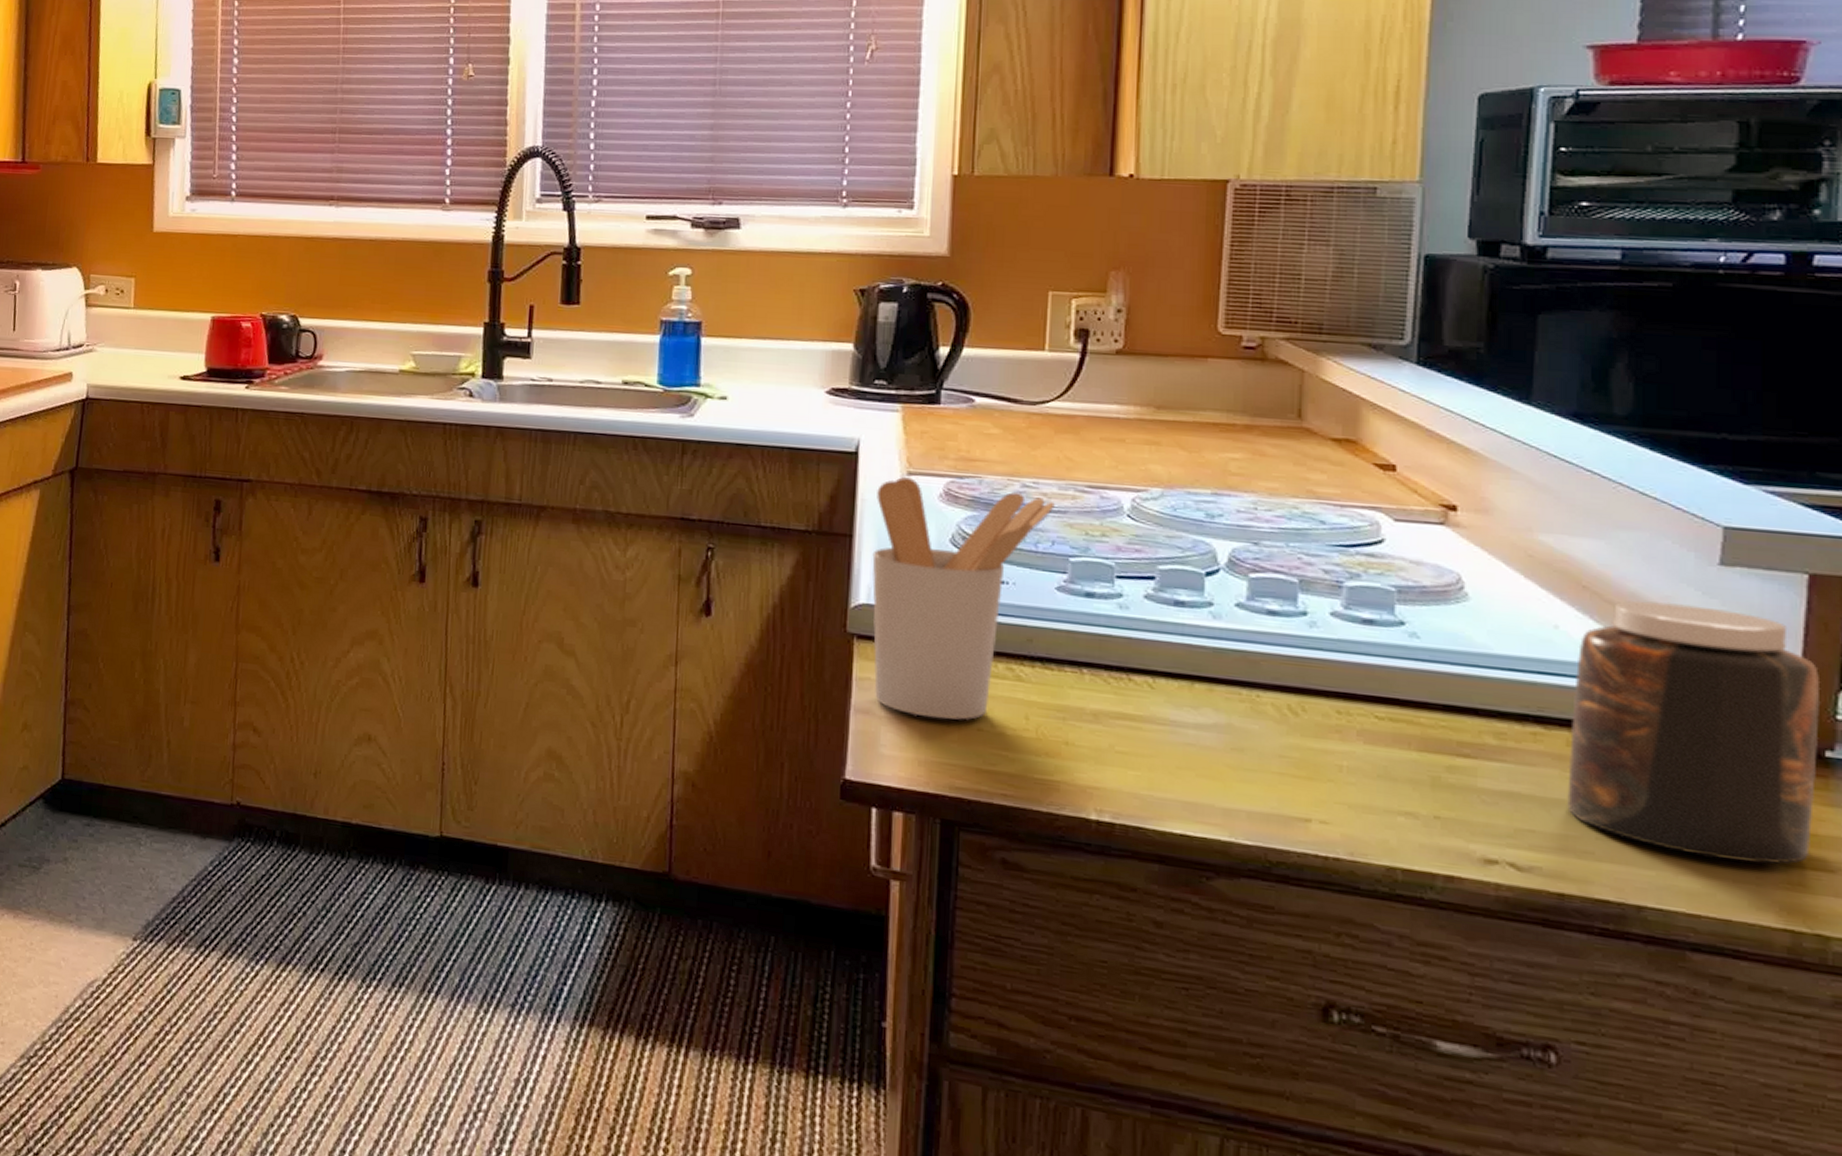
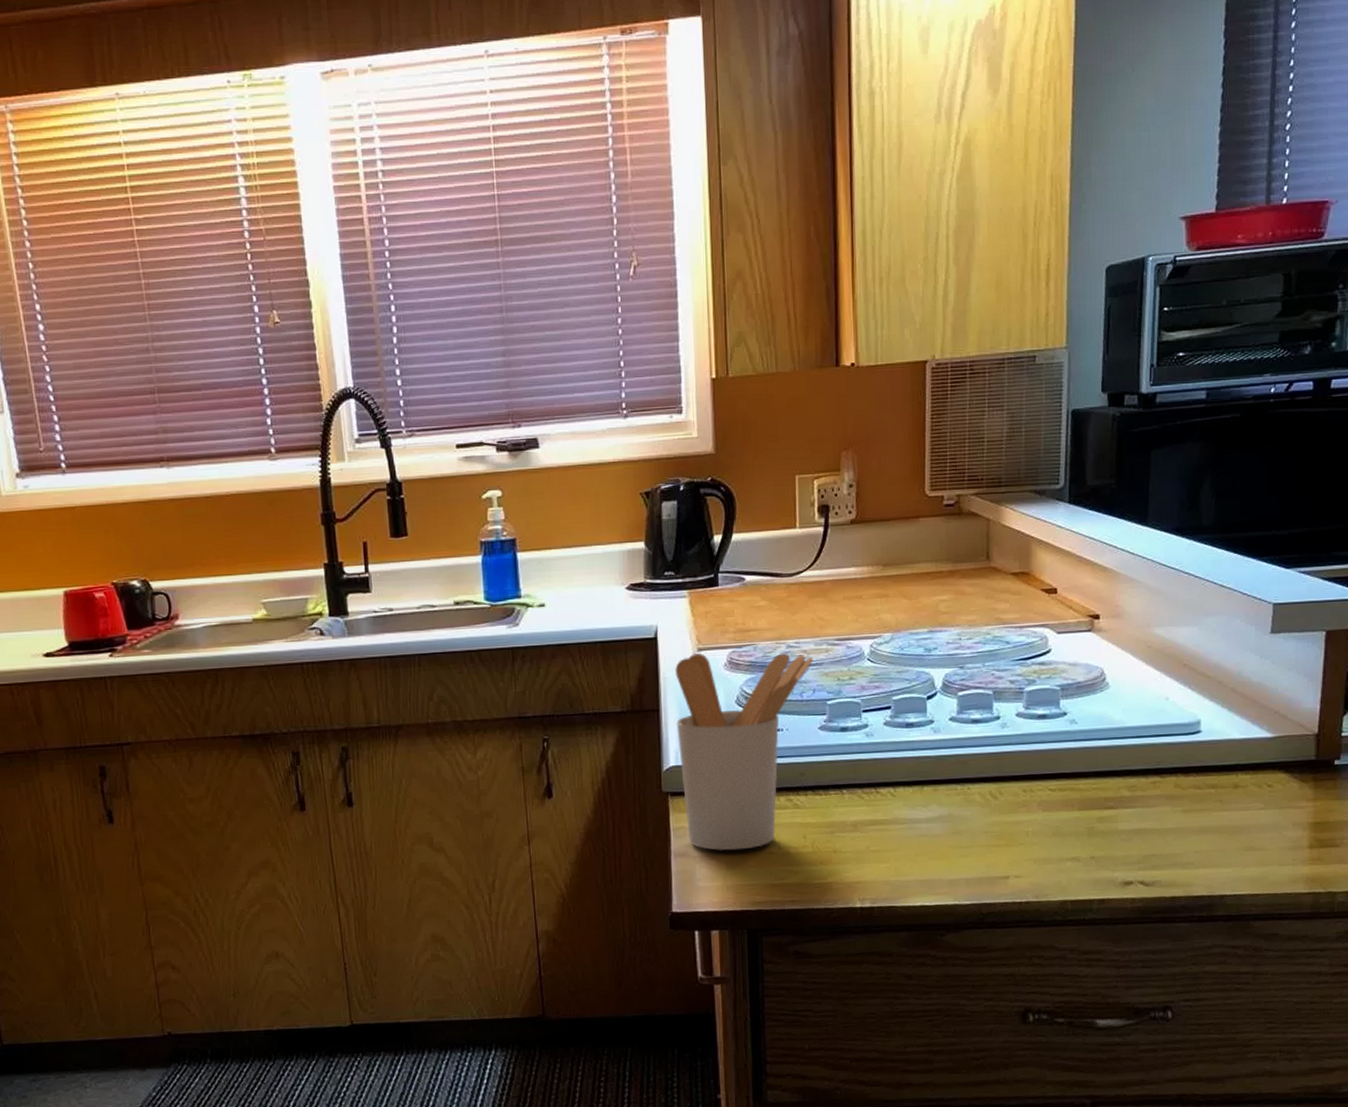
jar: present [1567,601,1821,865] -> none [1176,667,1333,852]

